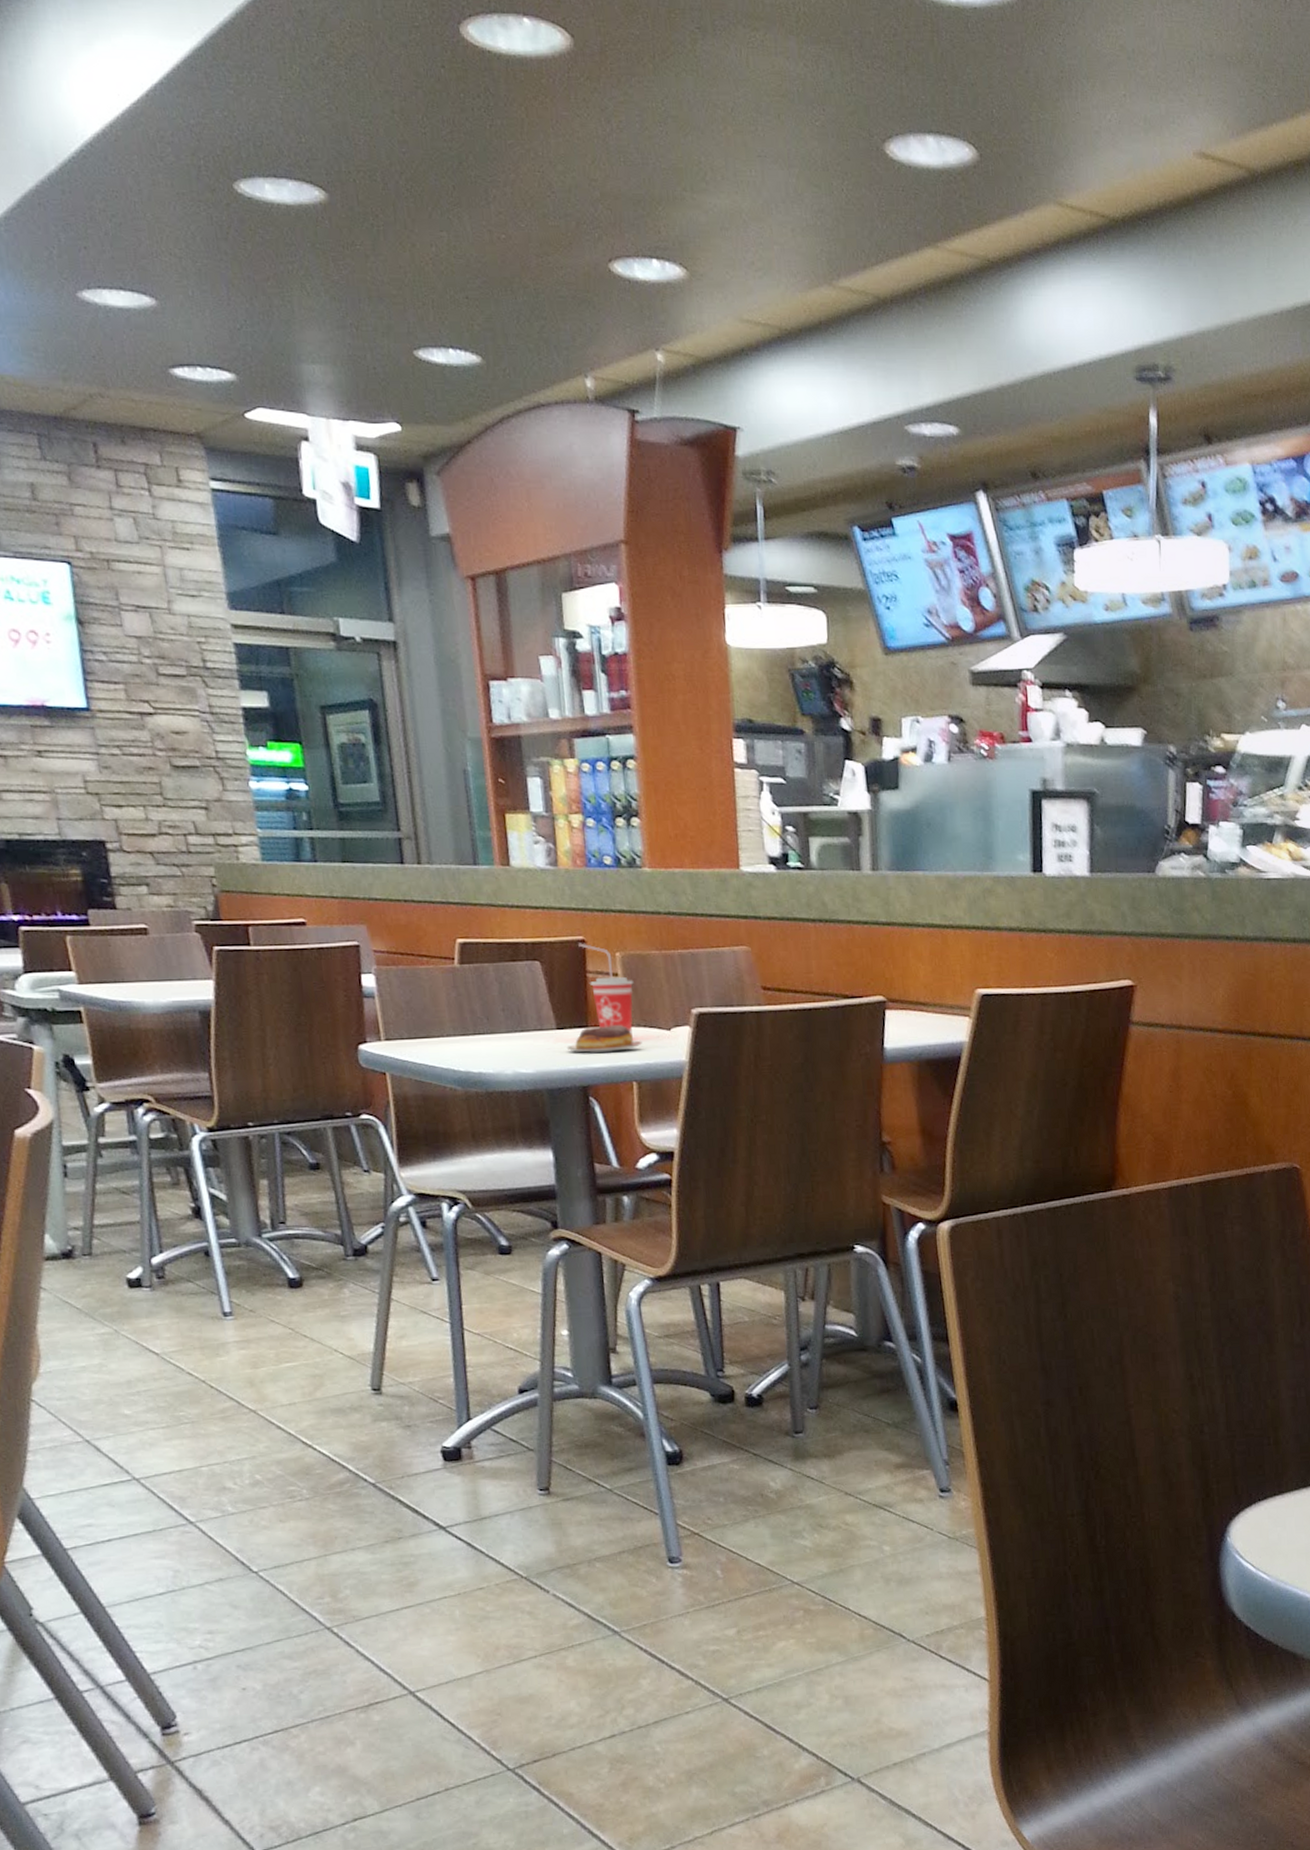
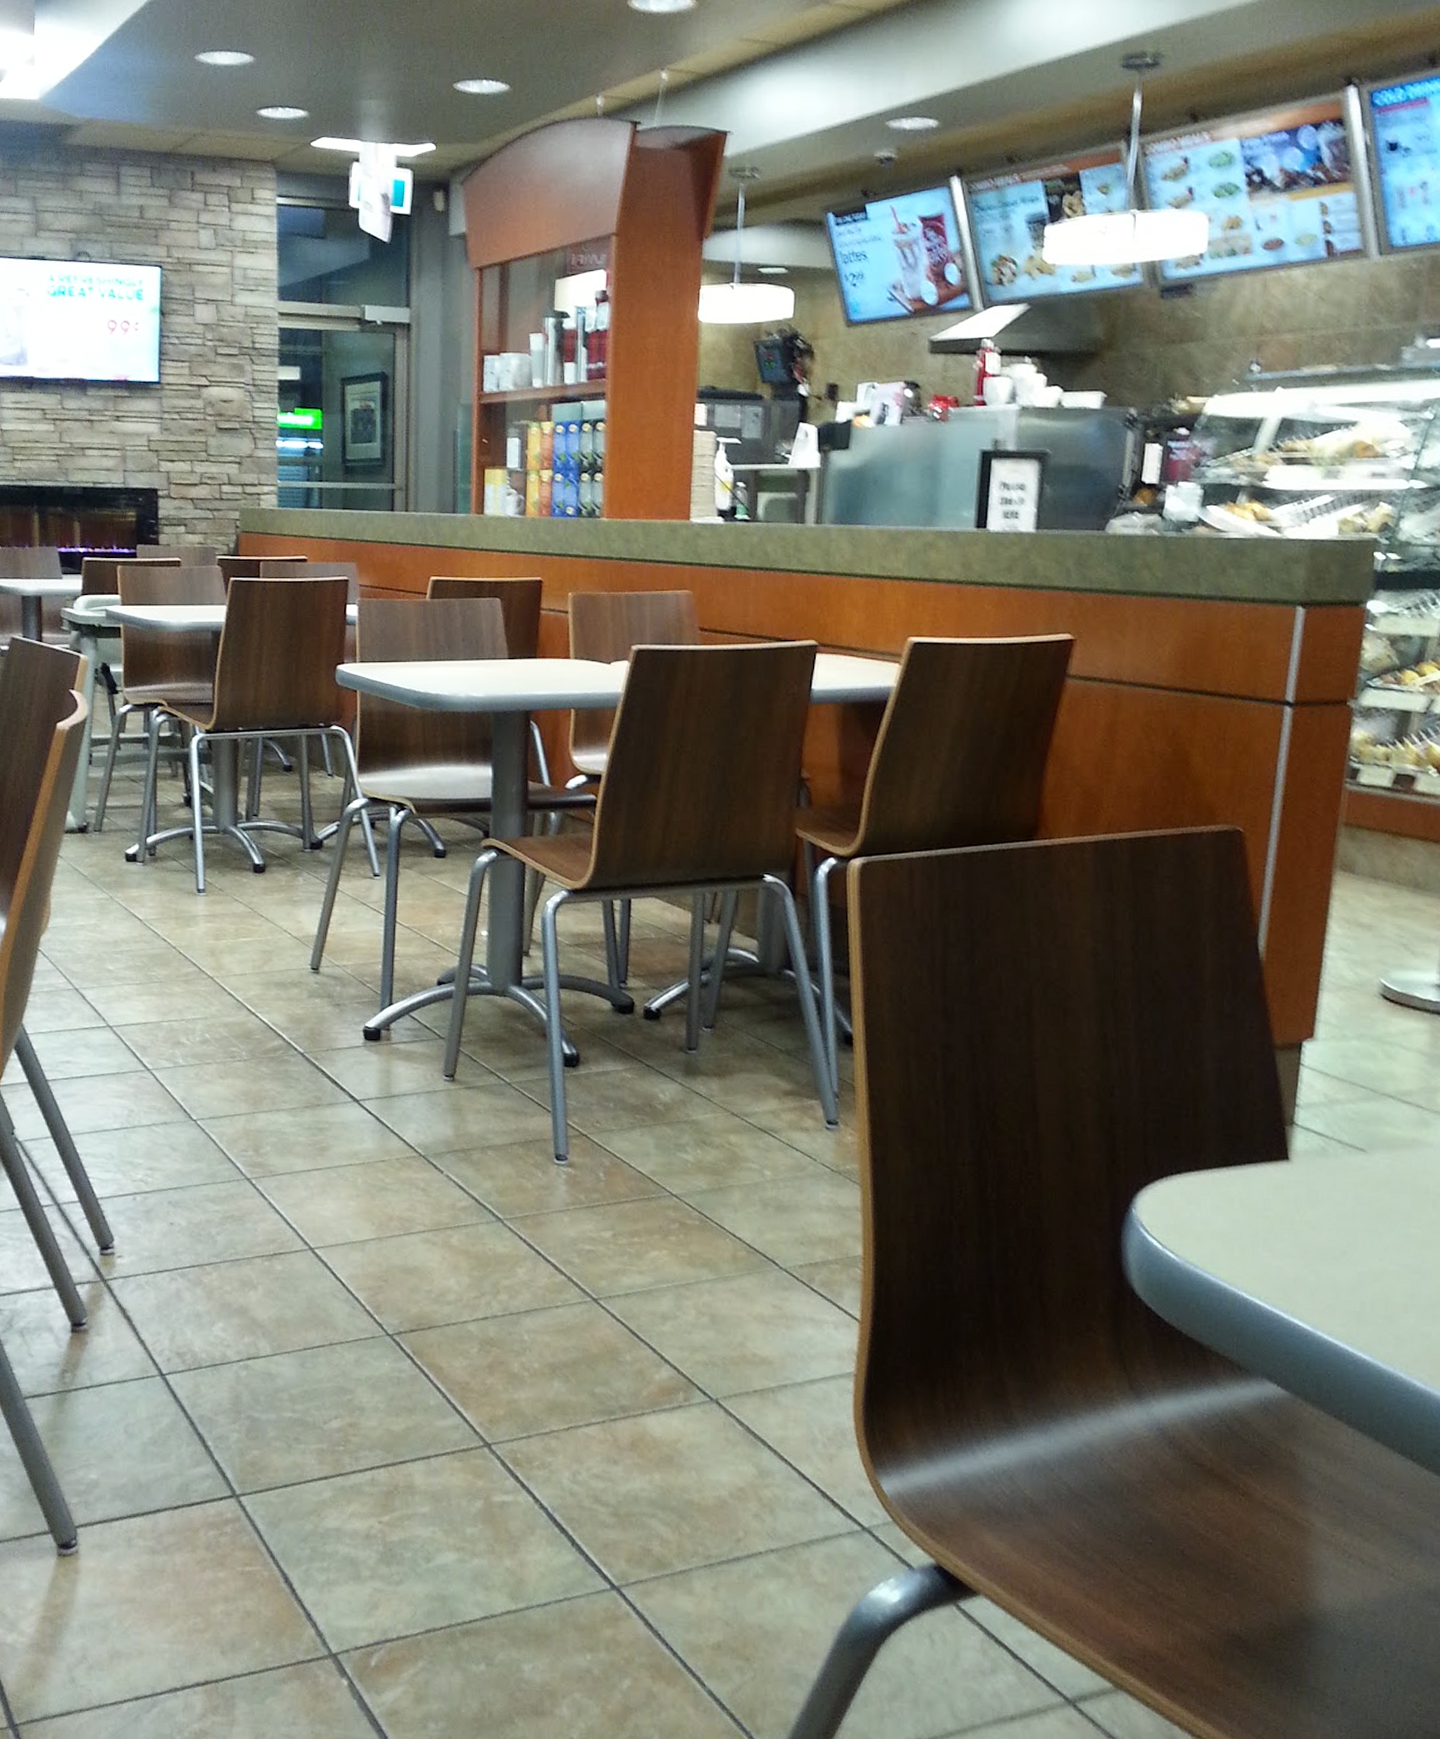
donut: present [566,1024,642,1054] -> none [515,657,583,682]
beverage cup: present [578,943,634,1034] -> none [536,583,582,666]

